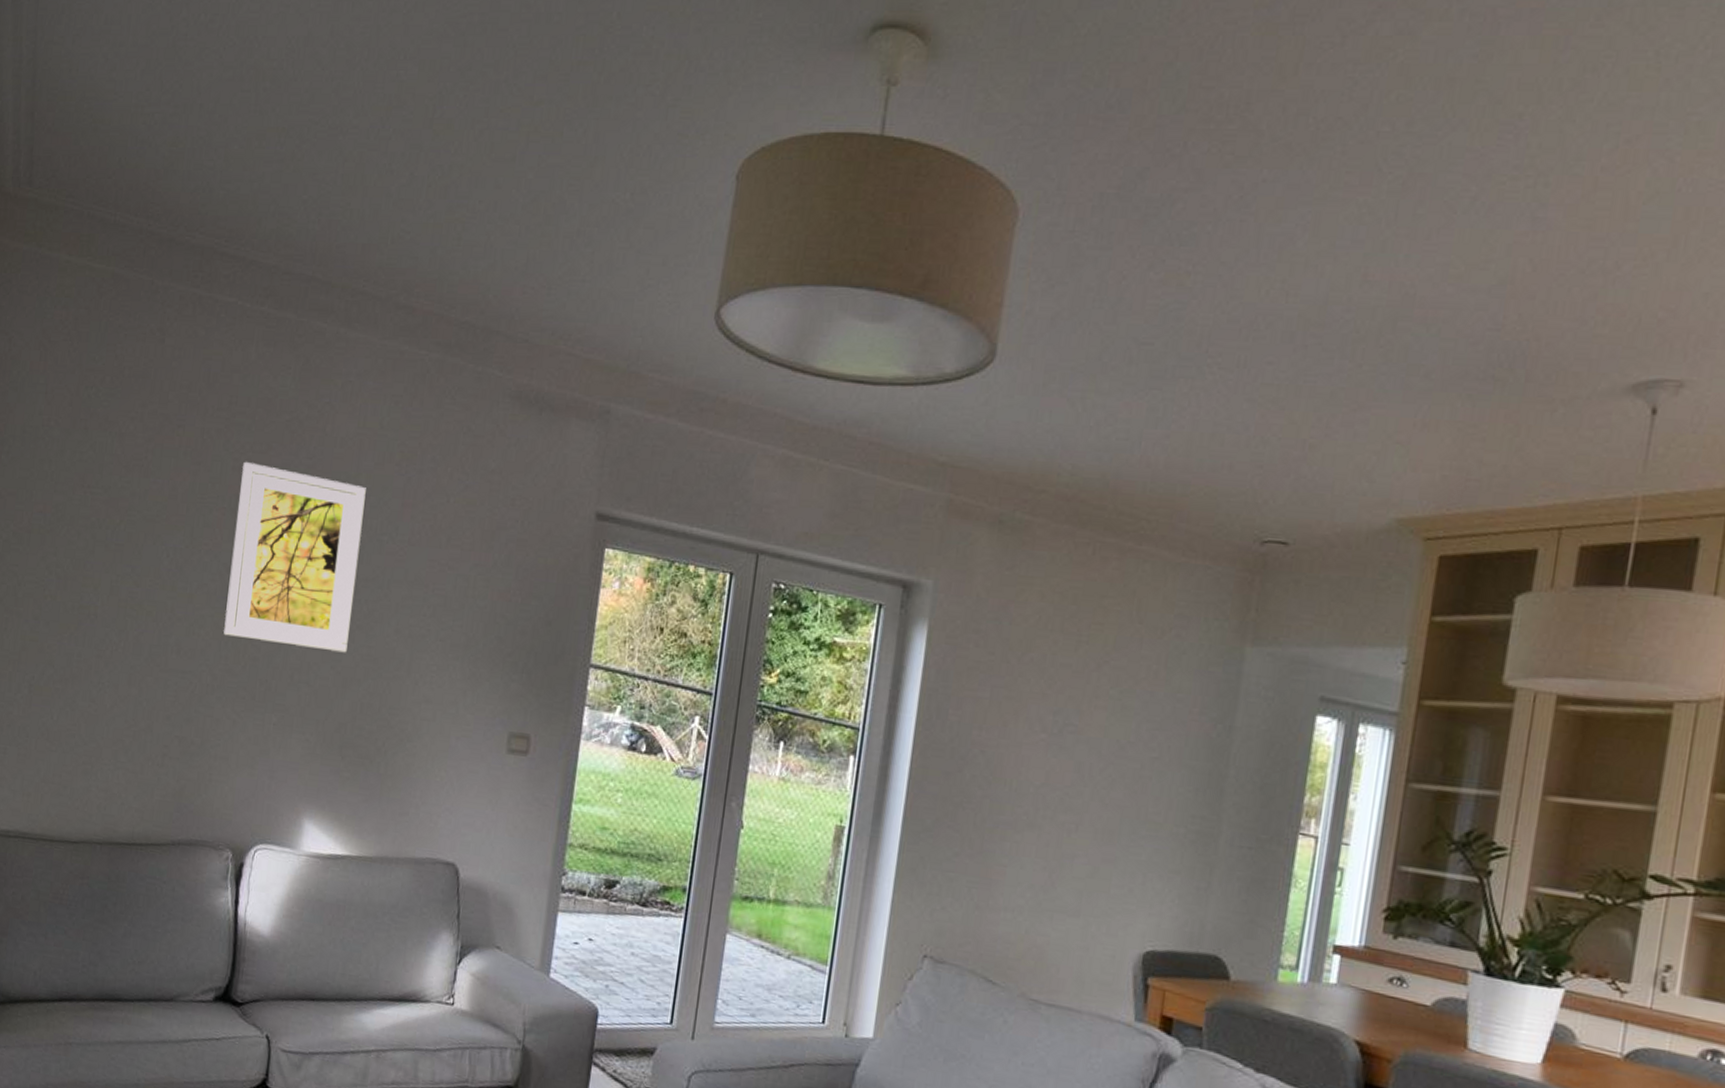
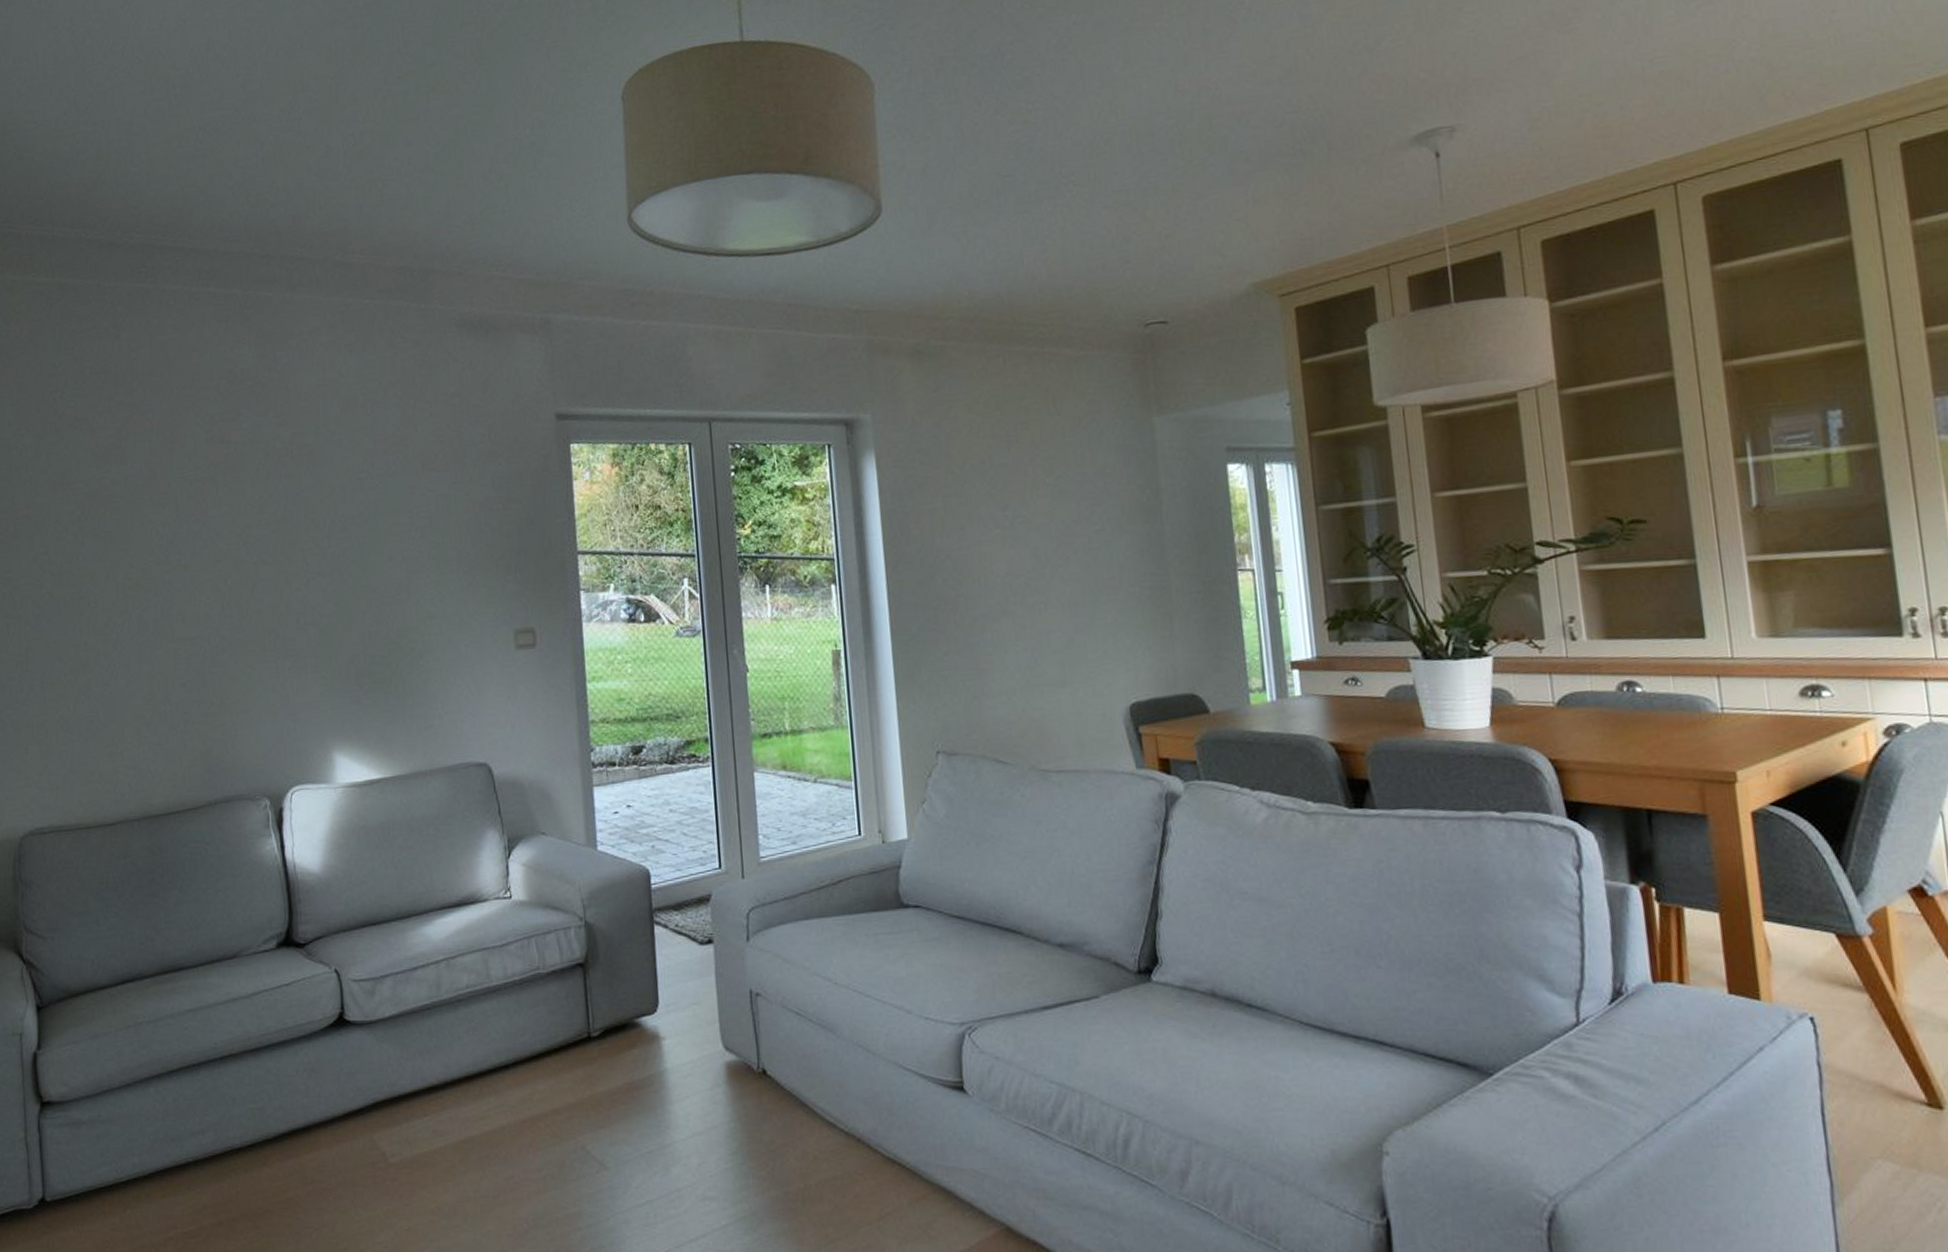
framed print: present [223,461,366,653] -> none [215,431,347,596]

